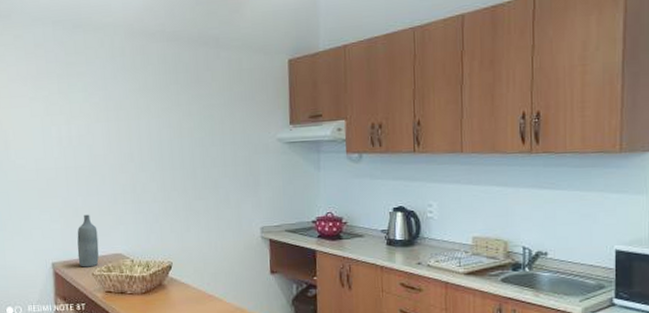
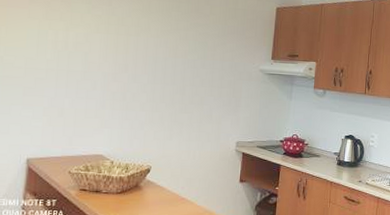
bottle: present [77,214,99,267] -> none [56,115,81,165]

